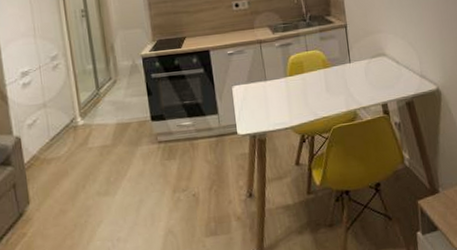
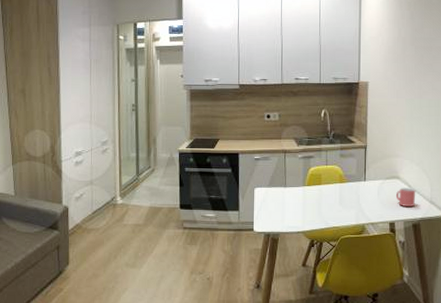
mug: none [384,63,406,85] -> present [396,188,416,207]

